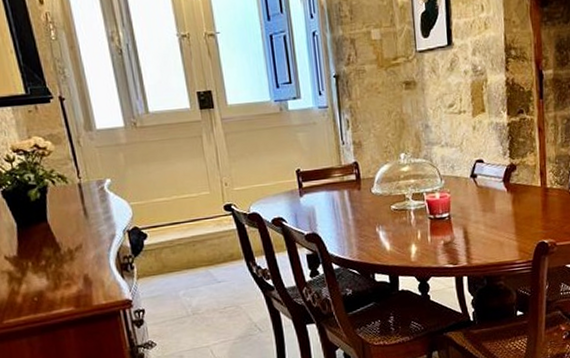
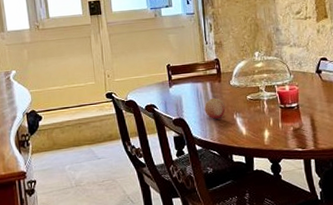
fruit: none [341,208,367,234] -> present [204,98,226,120]

